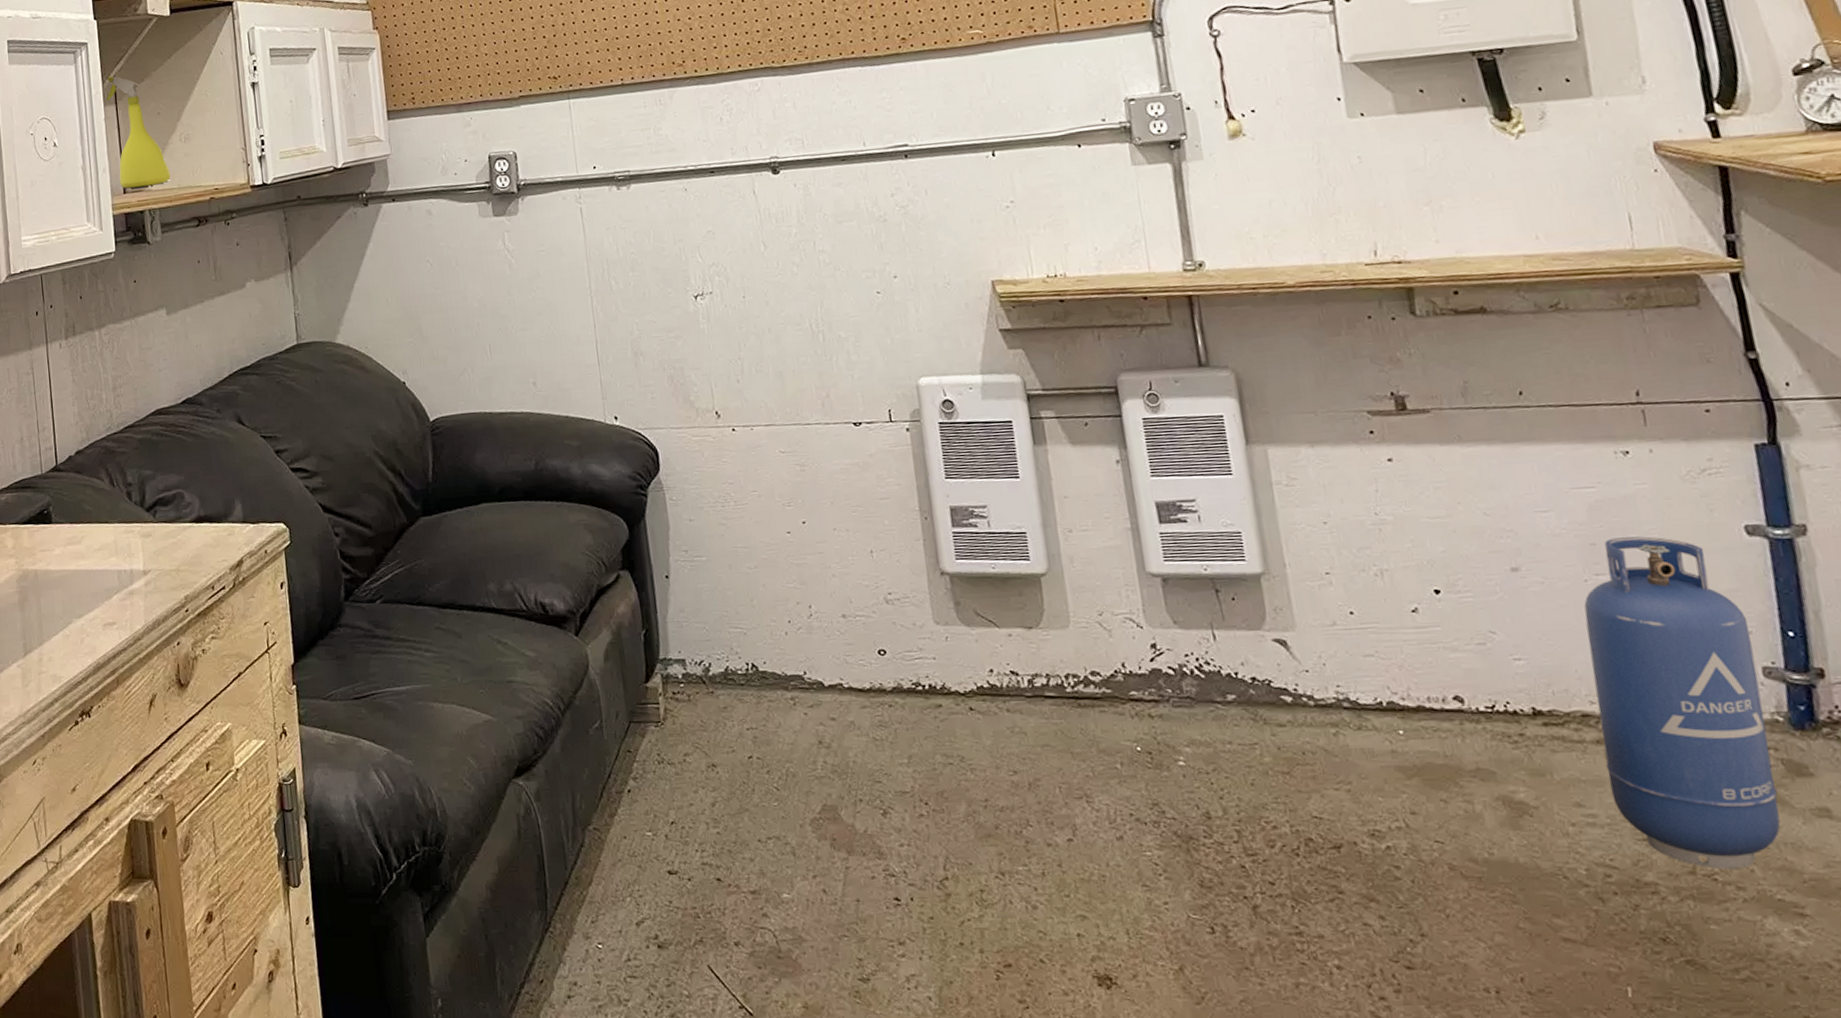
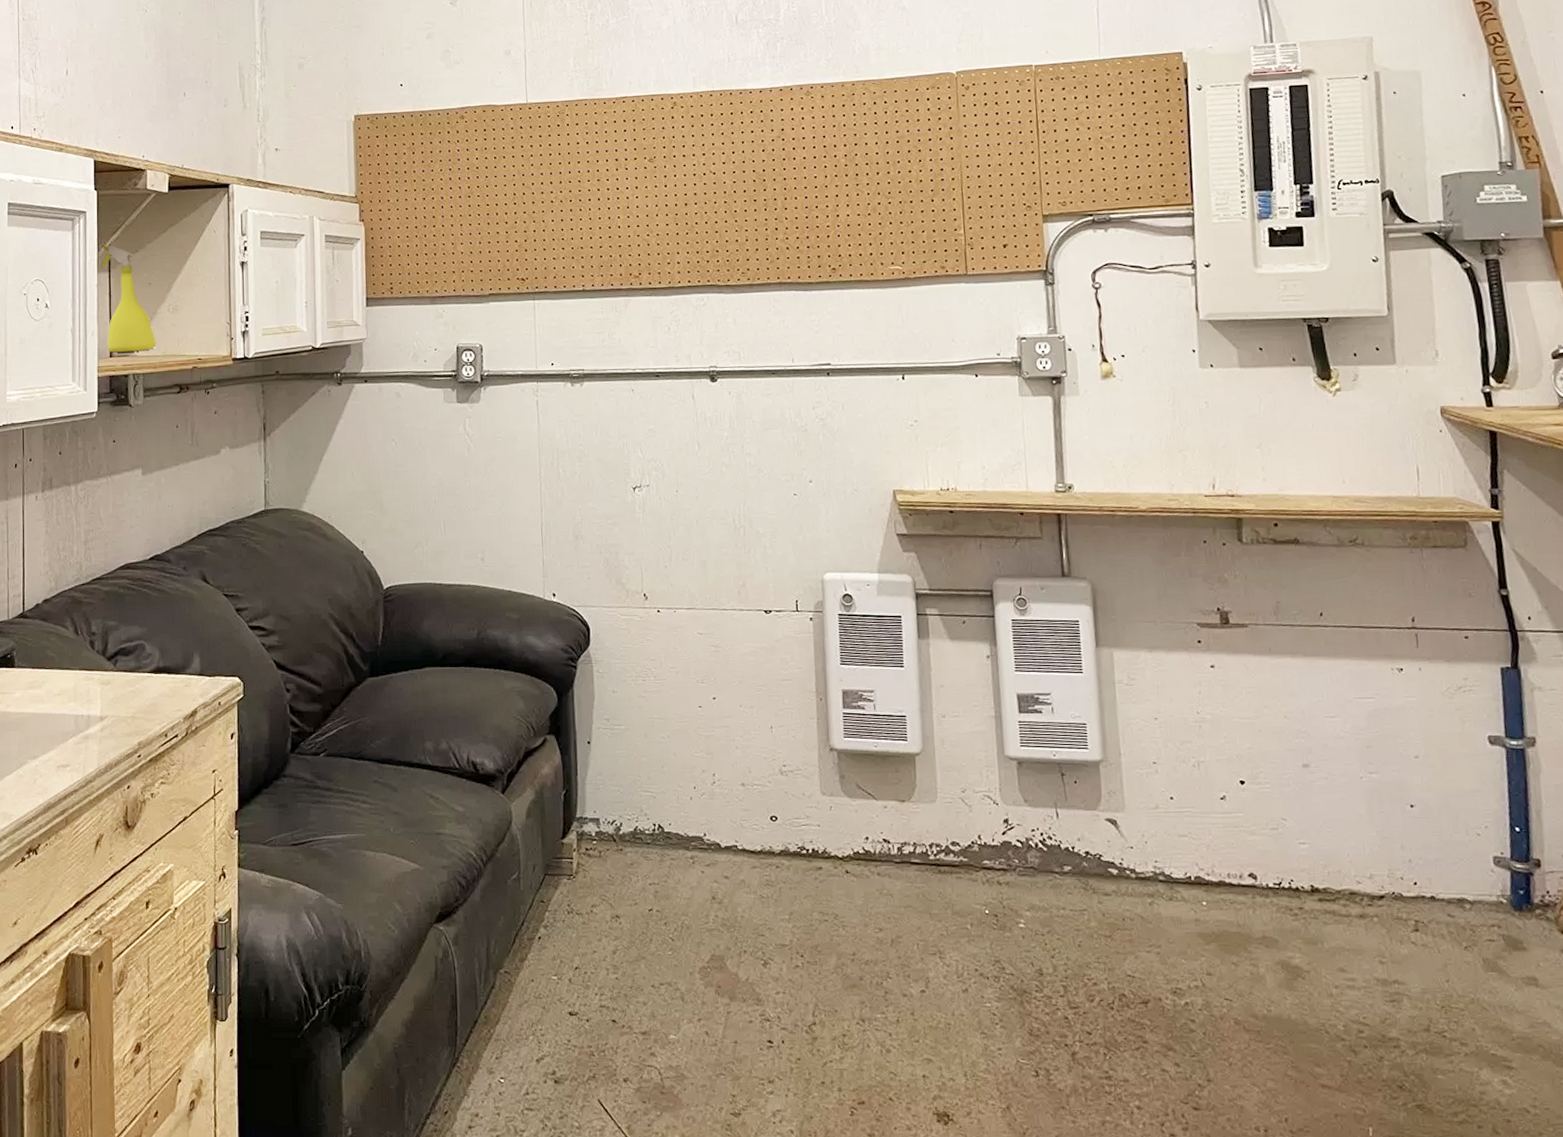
gas cylinder: present [1584,536,1780,869] -> none [1358,742,1498,1027]

